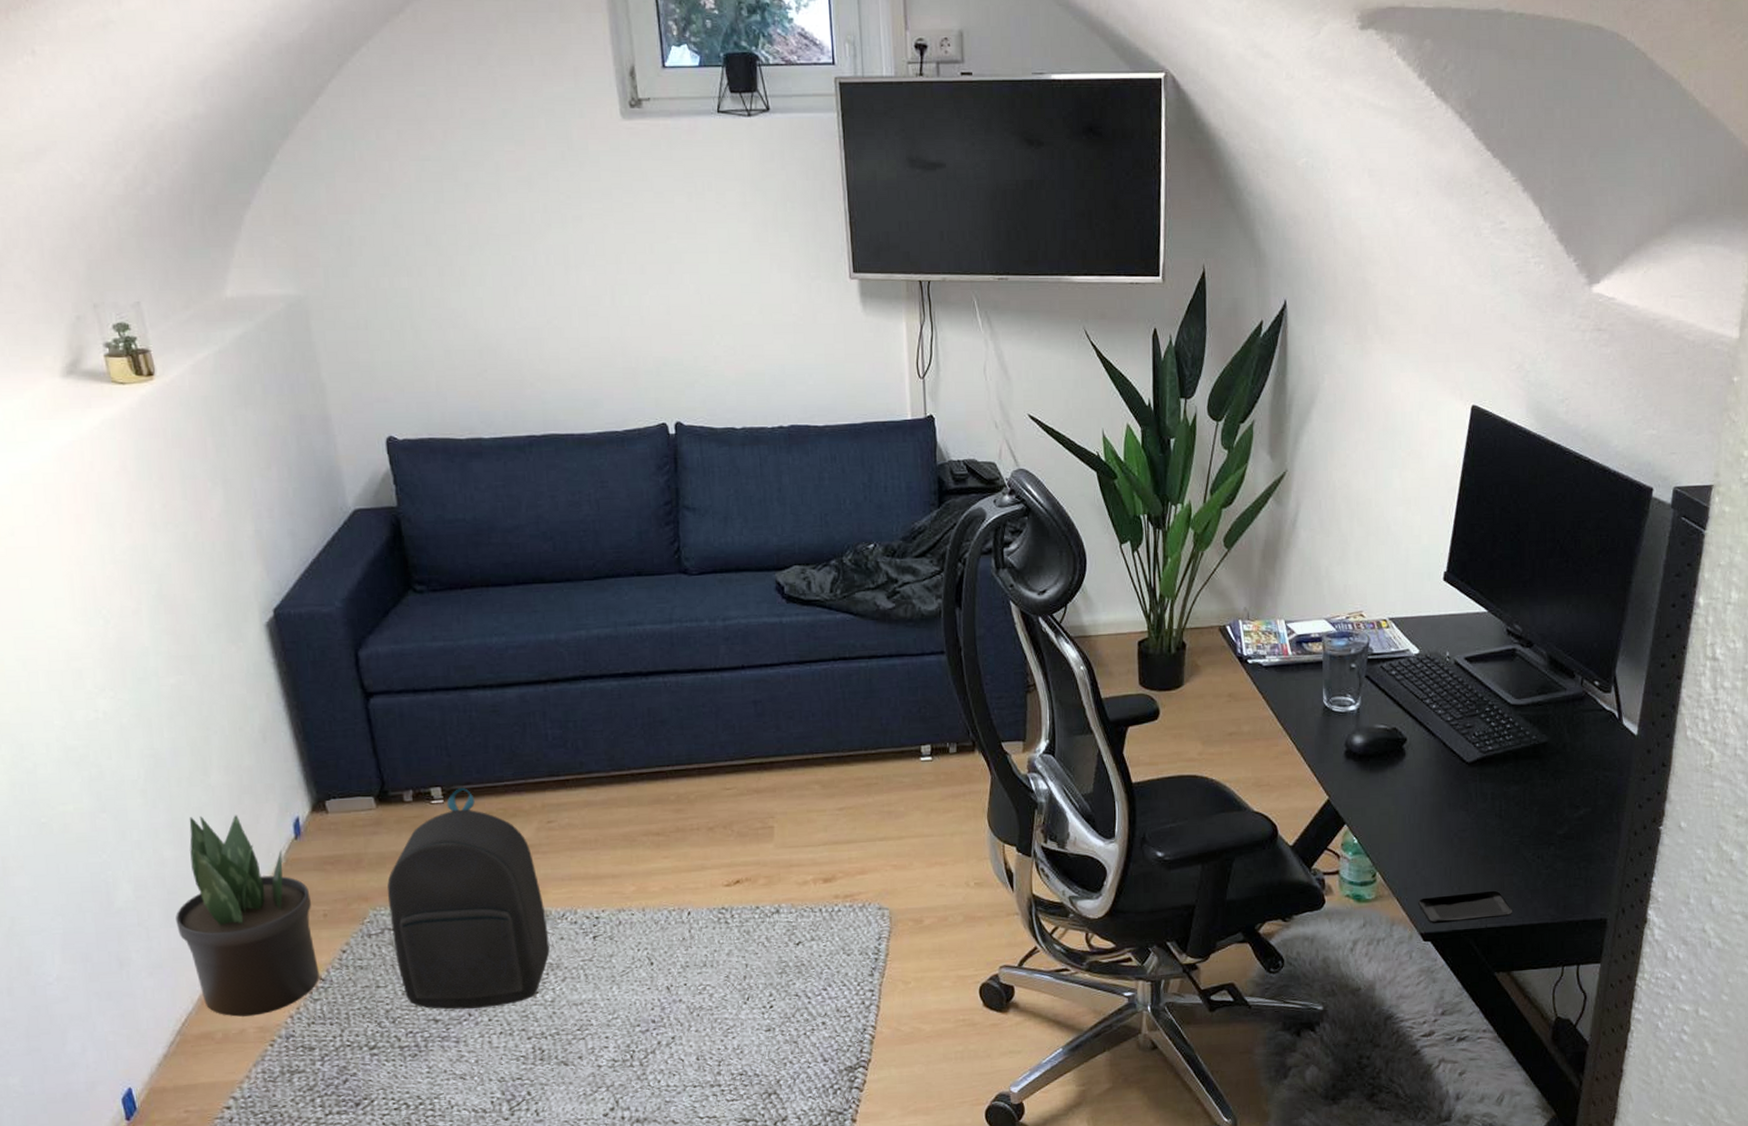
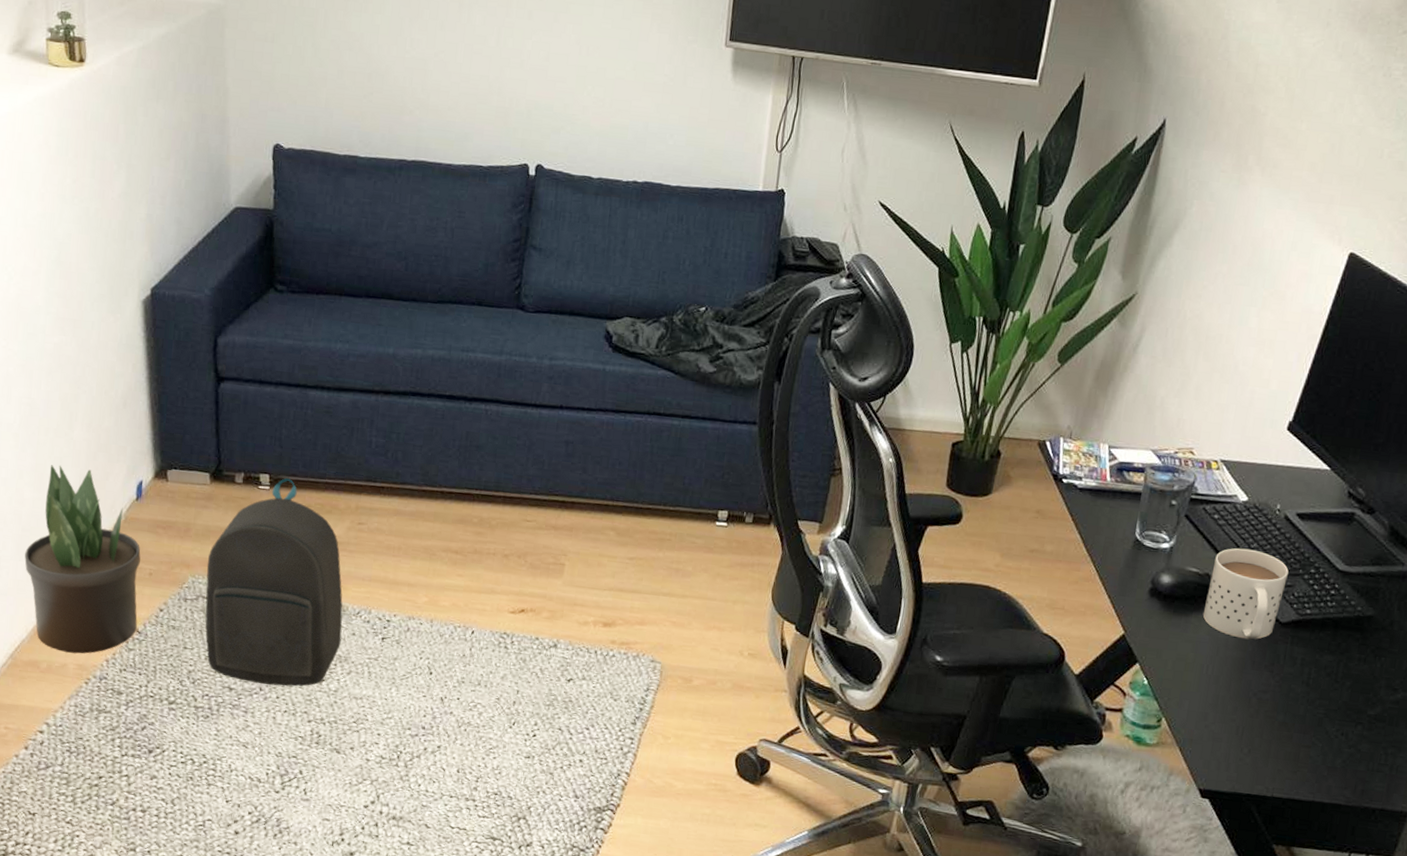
mug: none [1396,698,1467,784] -> present [1202,548,1289,640]
smartphone: present [1418,891,1512,924] -> none [1202,753,1304,790]

